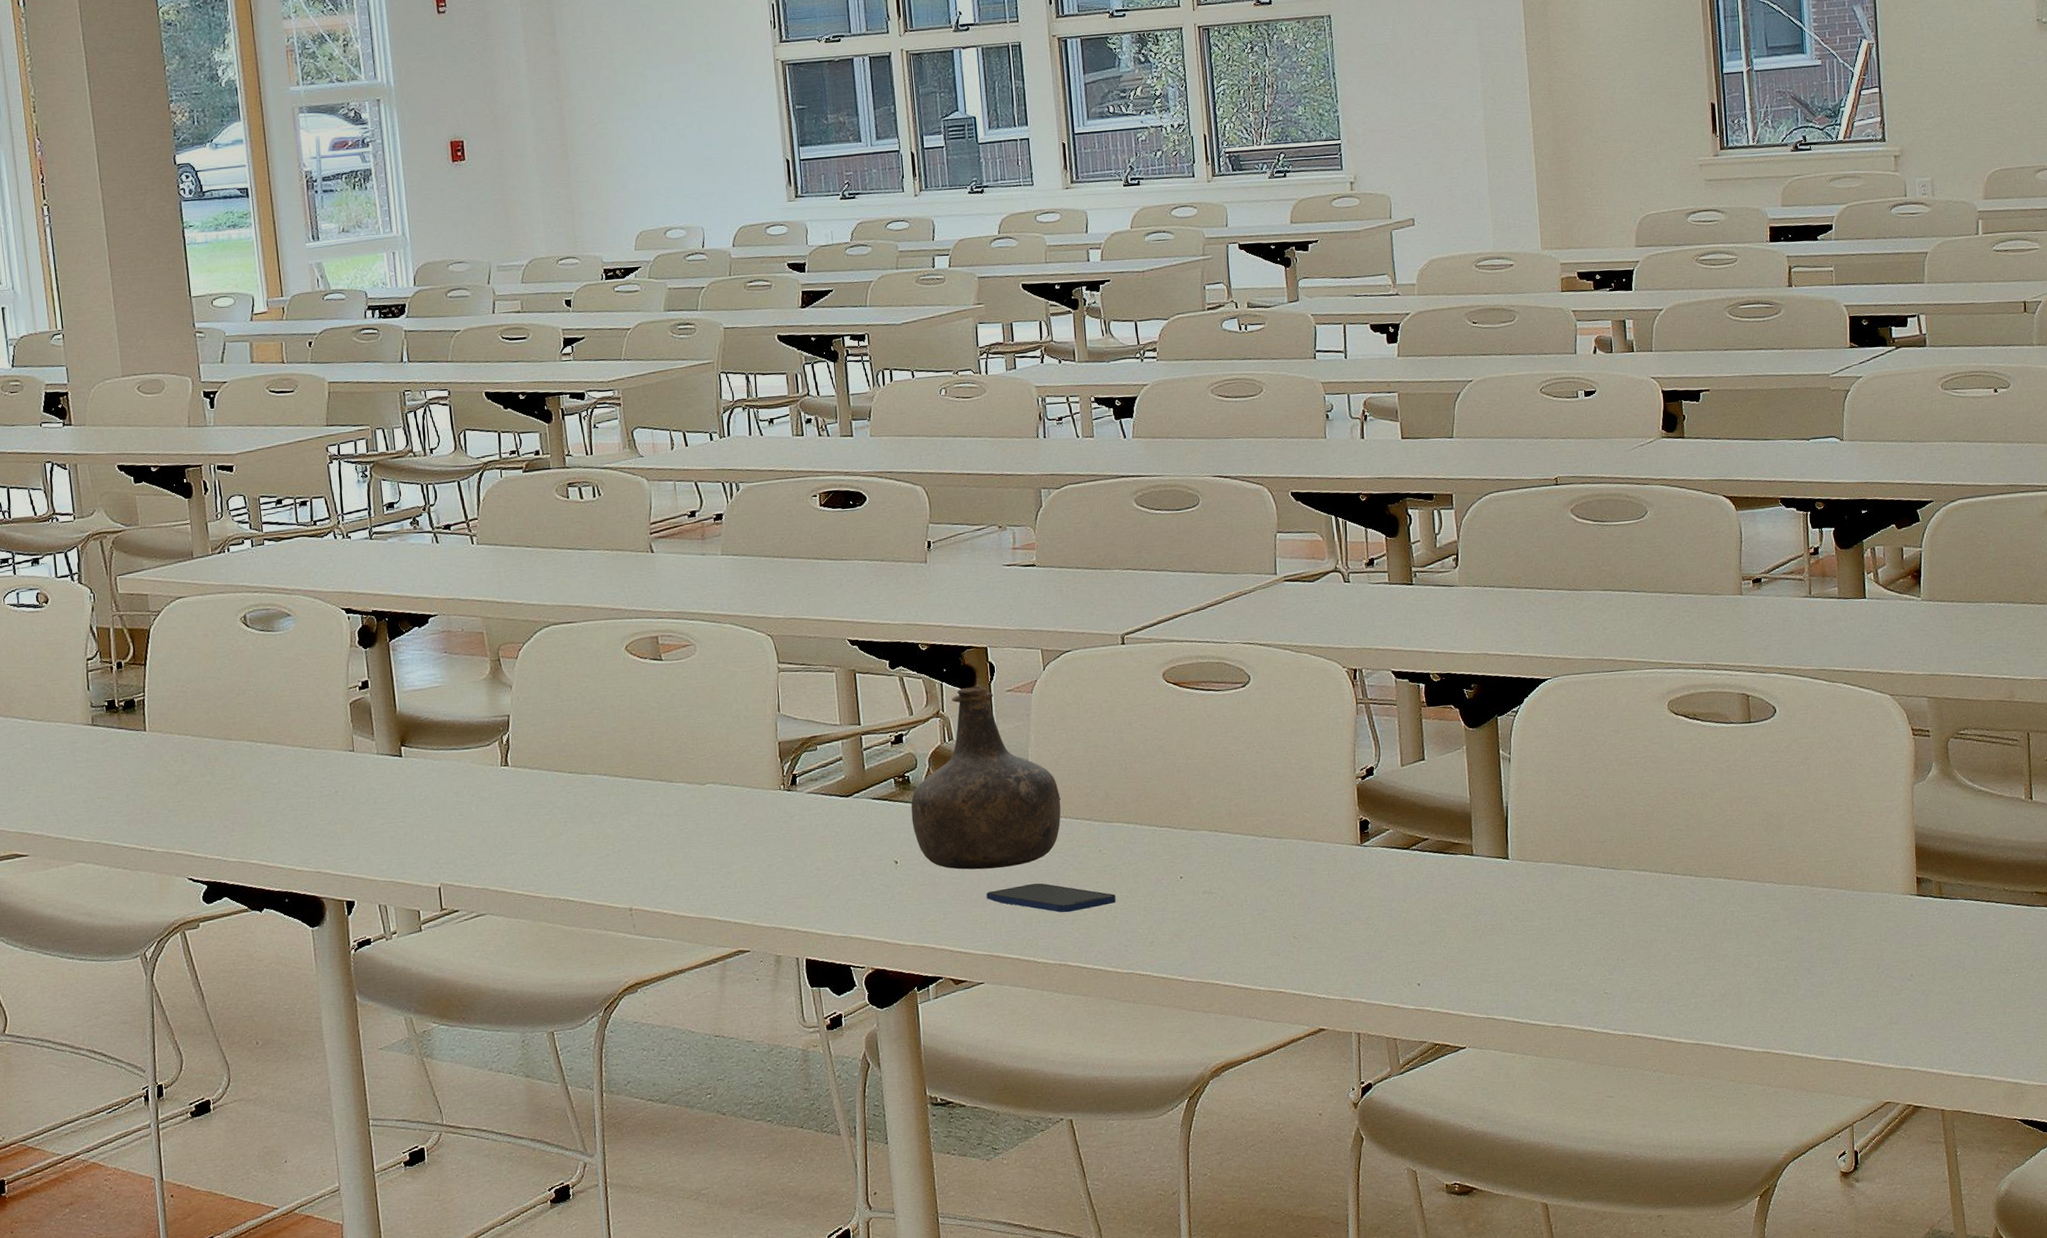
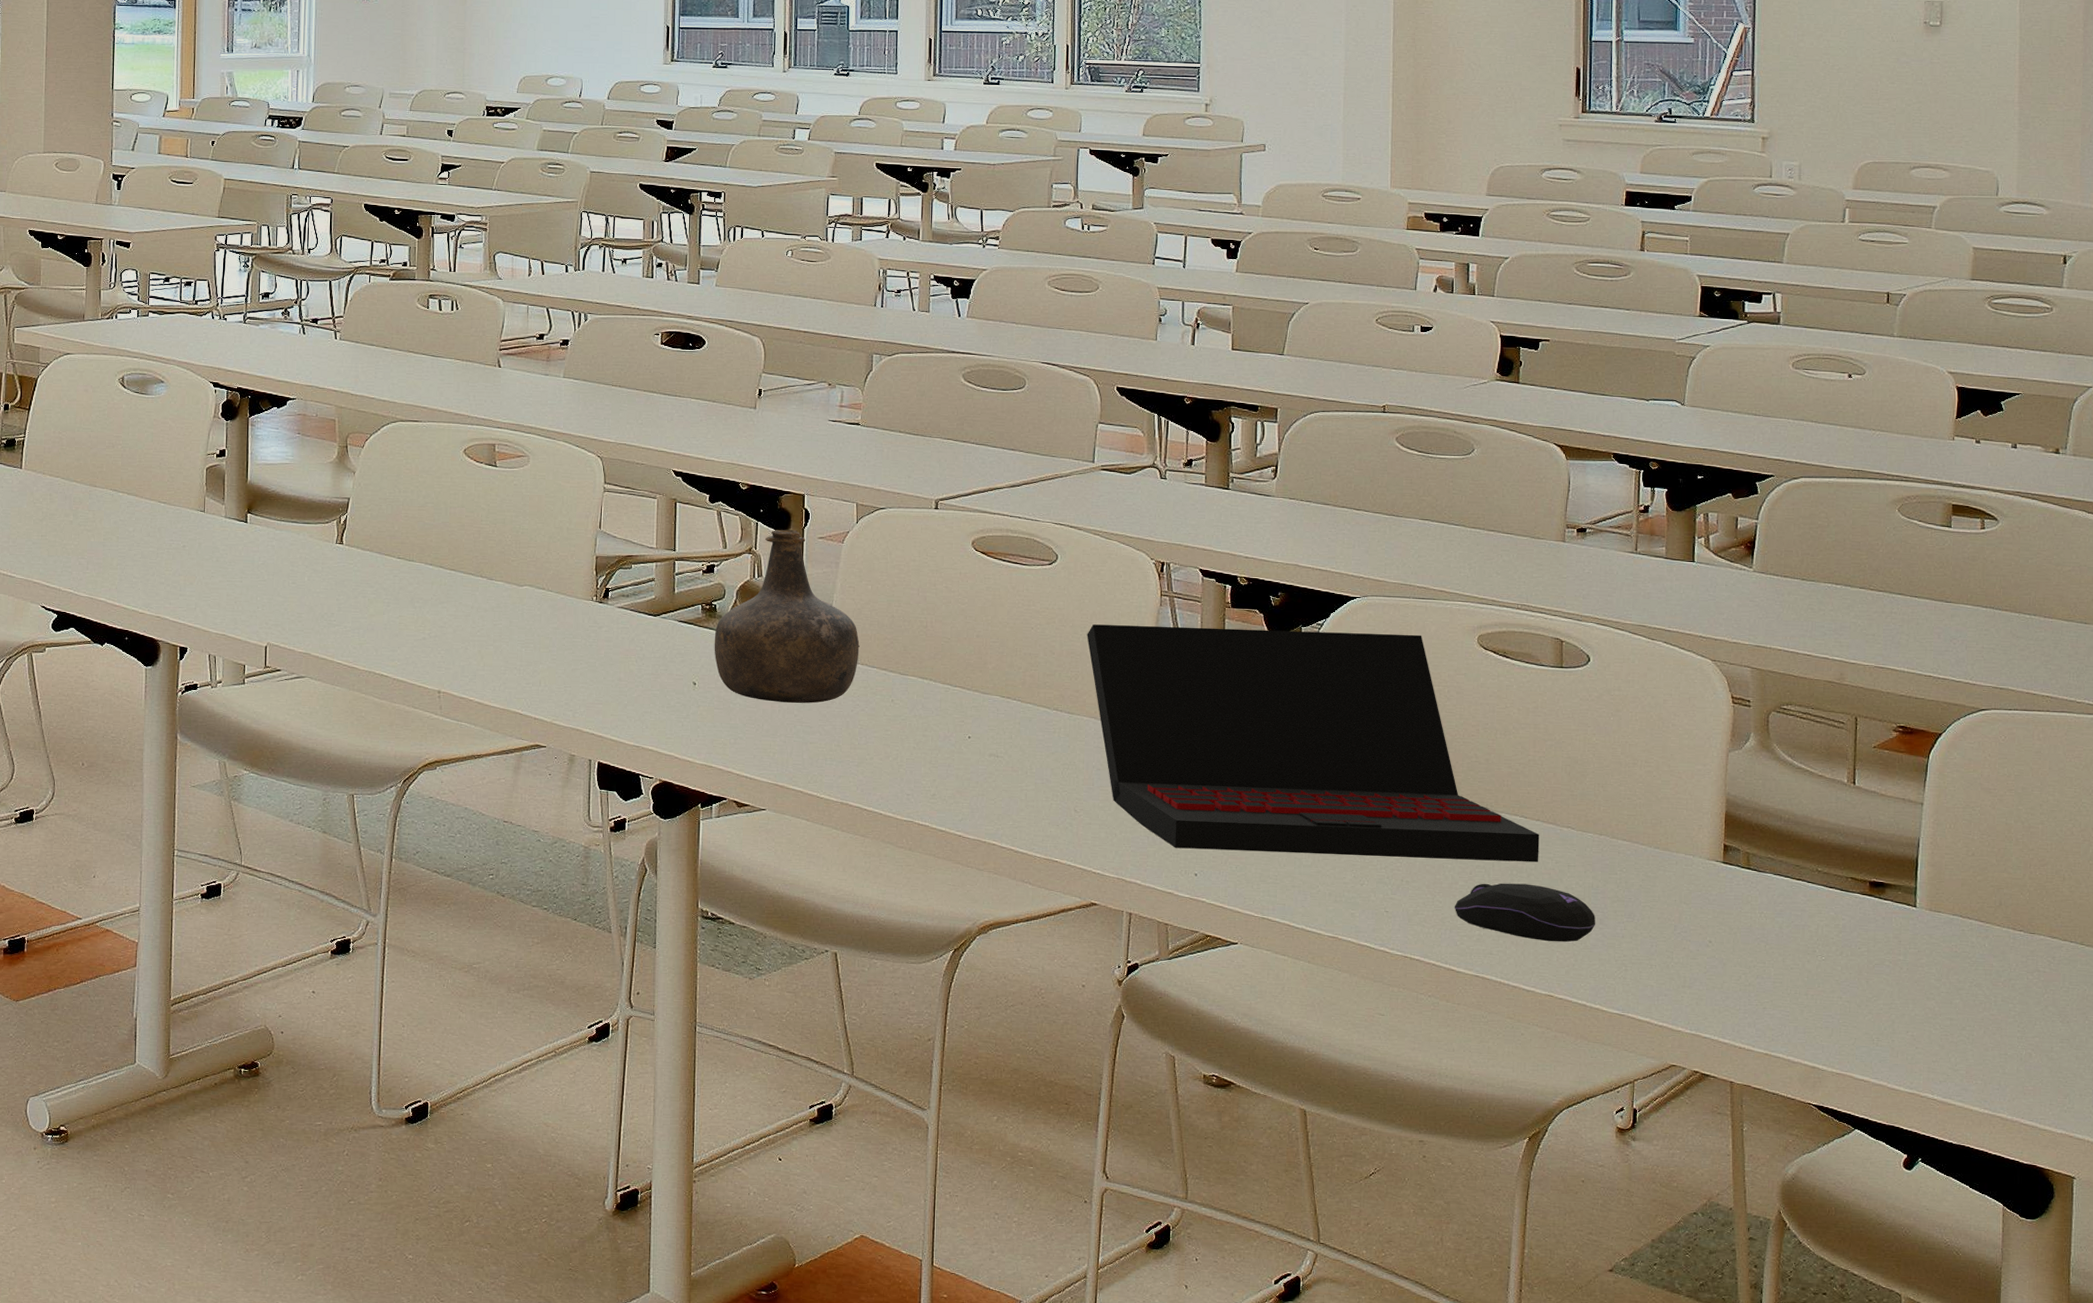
smartphone: present [986,883,1116,913] -> none [778,722,903,755]
laptop: none [1287,708,1746,961] -> present [1087,624,1540,863]
computer mouse: none [1669,944,1805,999] -> present [1454,883,1596,943]

